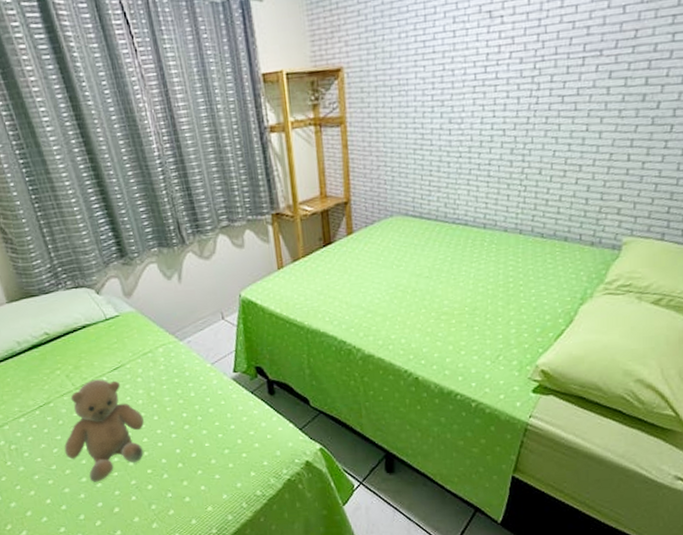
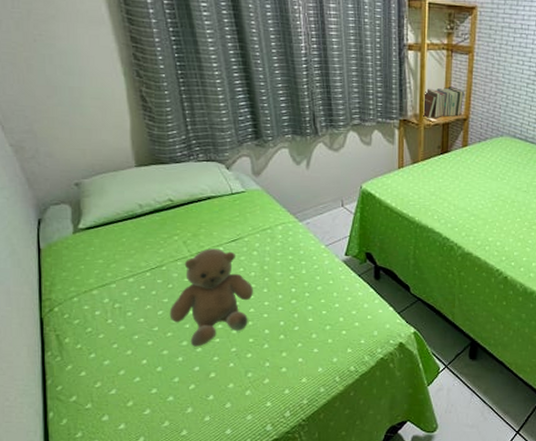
books: none [294,167,341,208] -> present [422,86,464,118]

